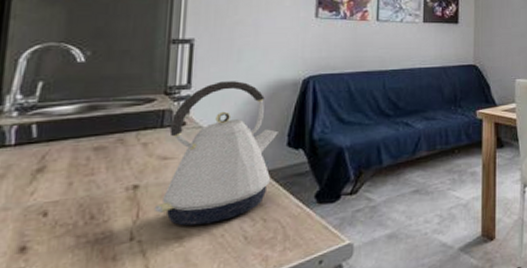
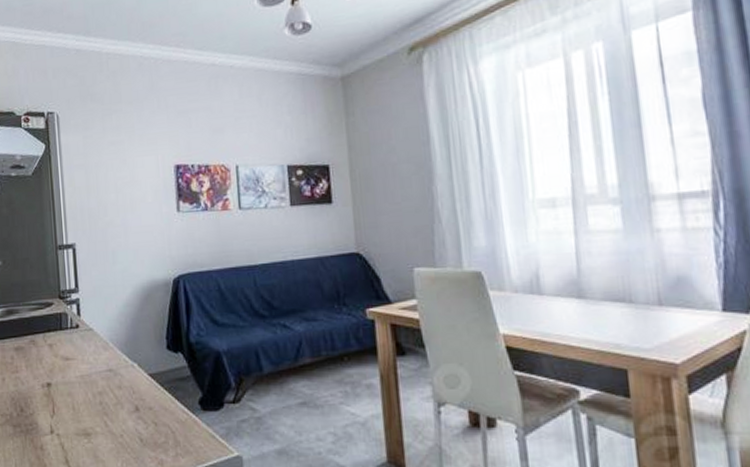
kettle: present [154,81,278,226] -> none [64,283,157,423]

